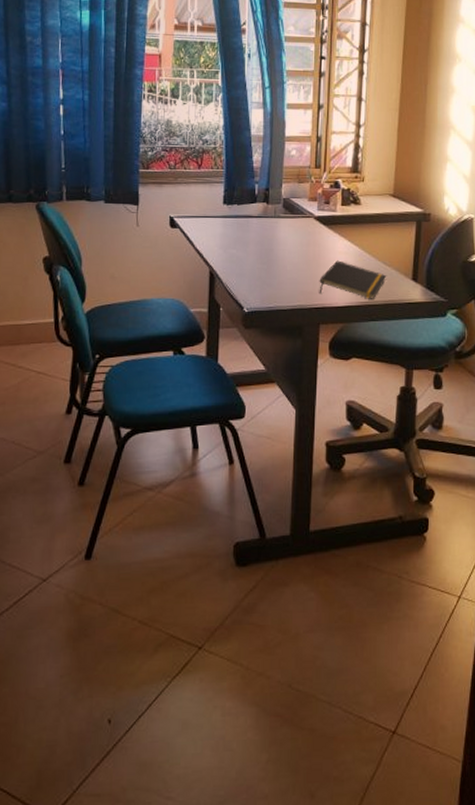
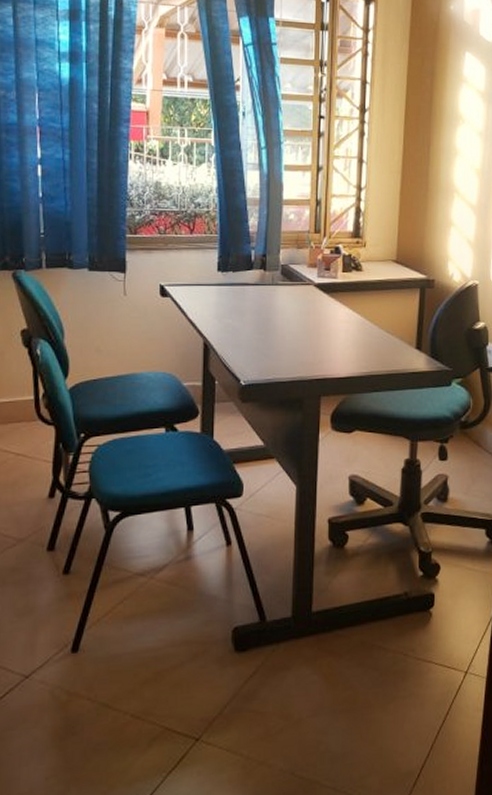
notepad: present [319,260,386,299] -> none [320,329,389,369]

